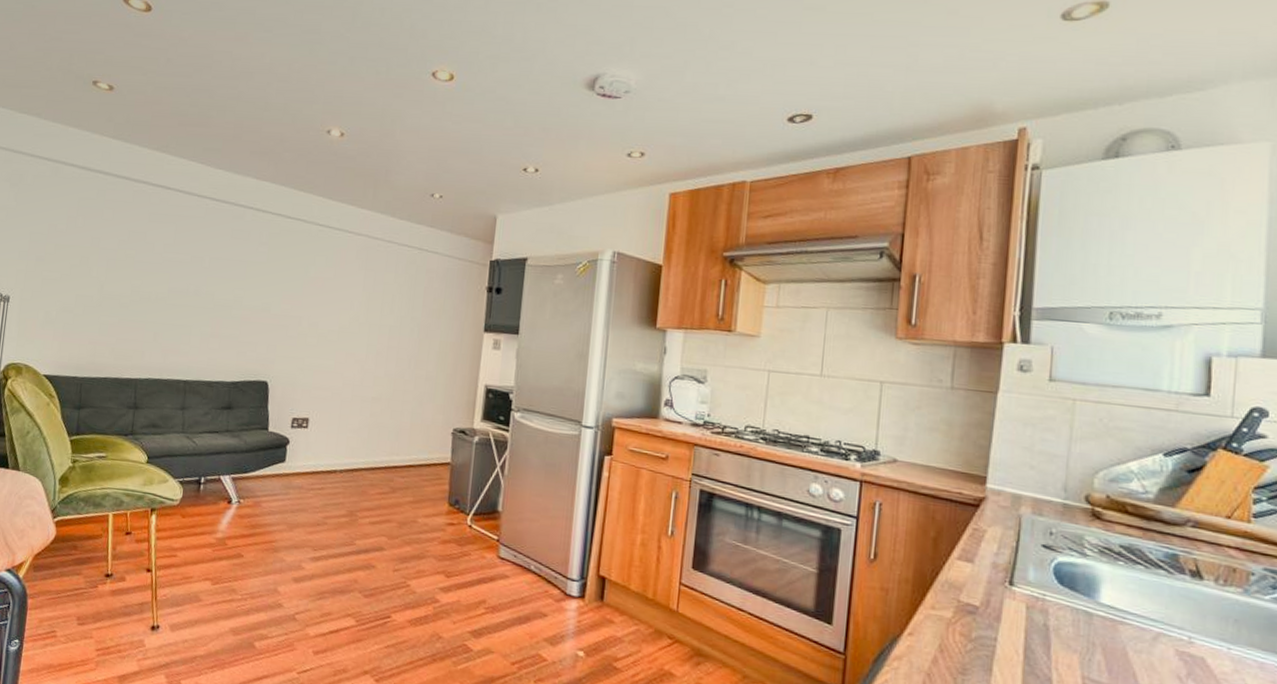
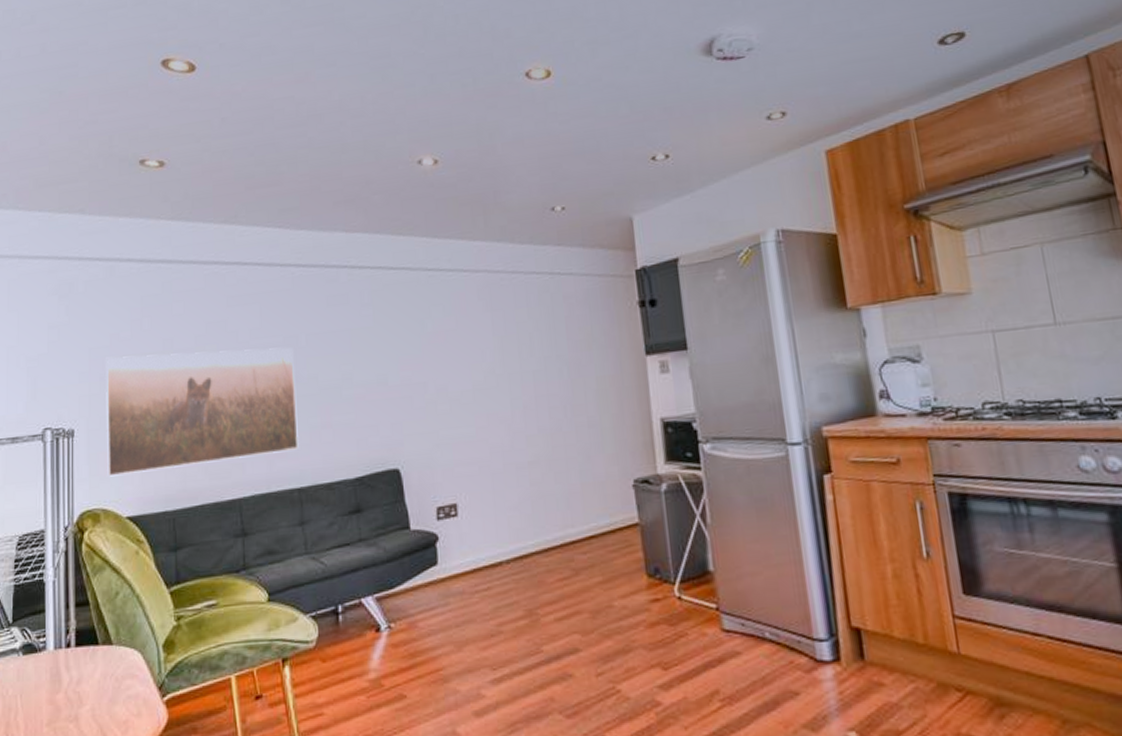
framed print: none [32,243,198,350] -> present [106,347,299,477]

